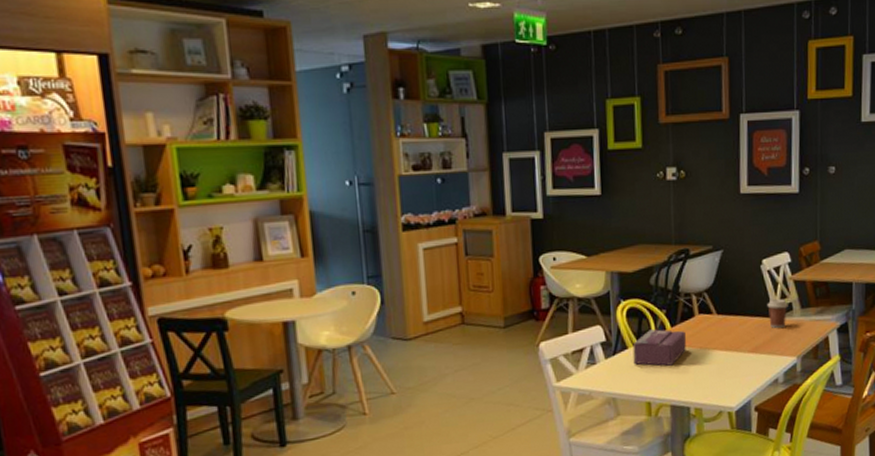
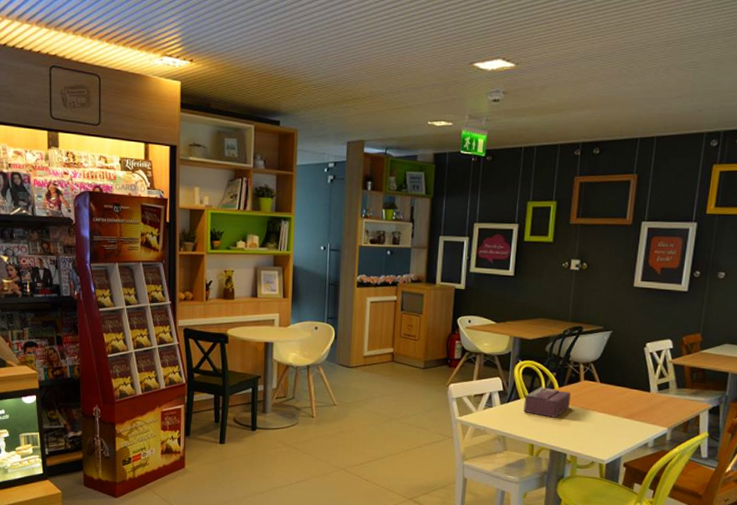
coffee cup: present [767,298,788,328] -> none [646,376,665,401]

